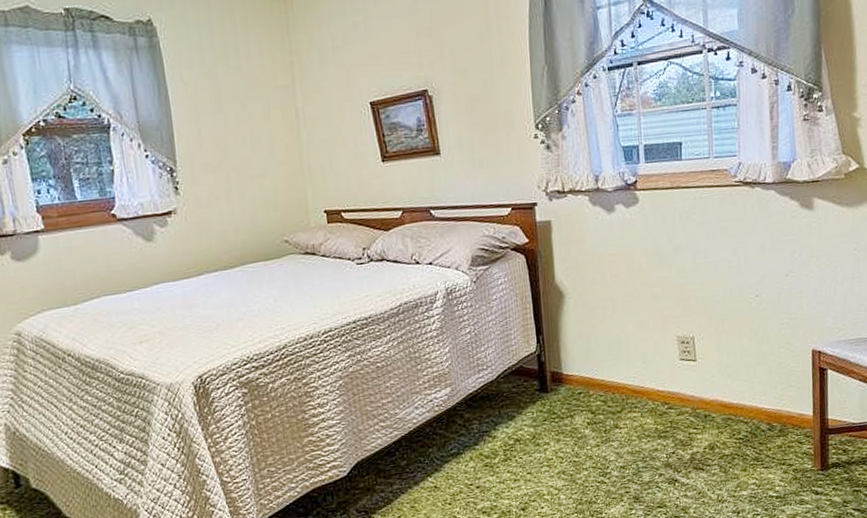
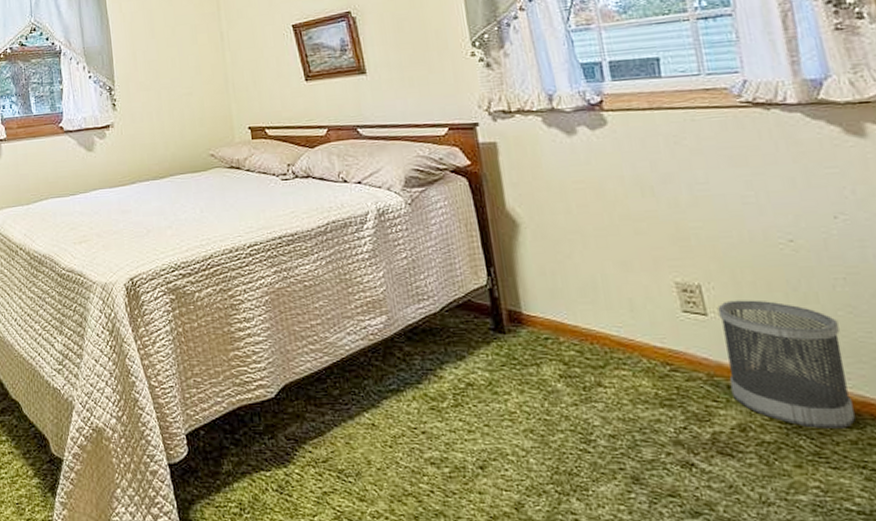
wastebasket: none [704,345,782,440] -> present [717,300,855,428]

